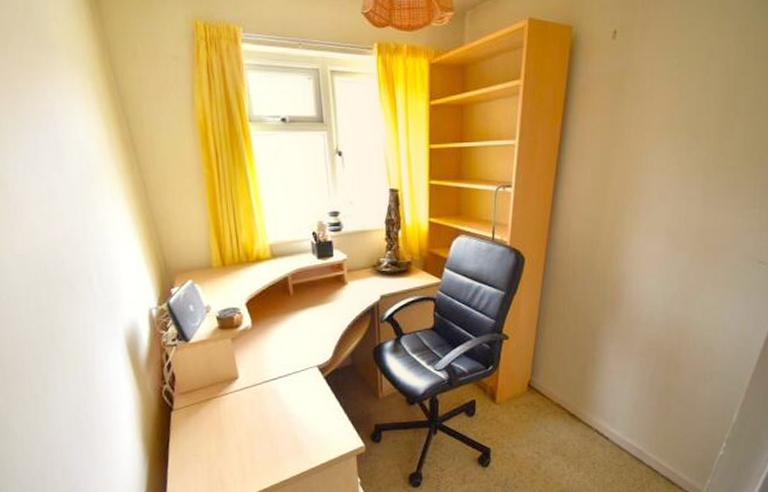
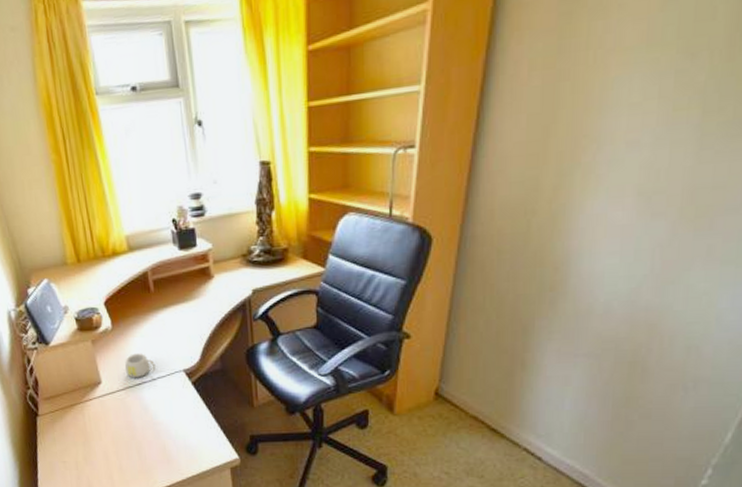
mug: none [262,350,291,373] -> present [124,353,156,378]

